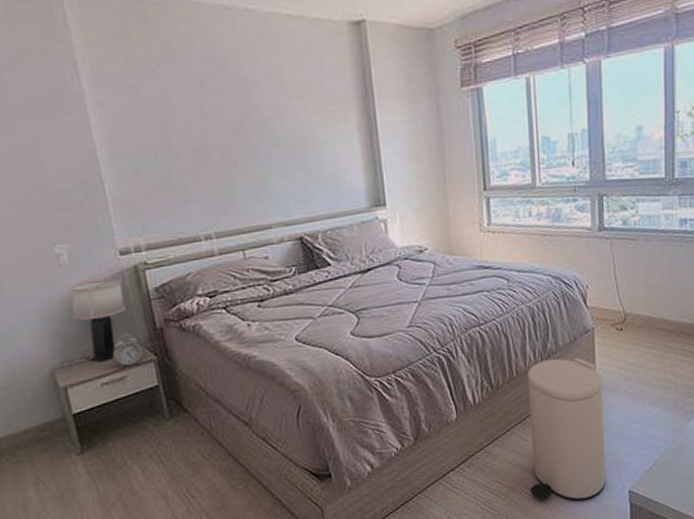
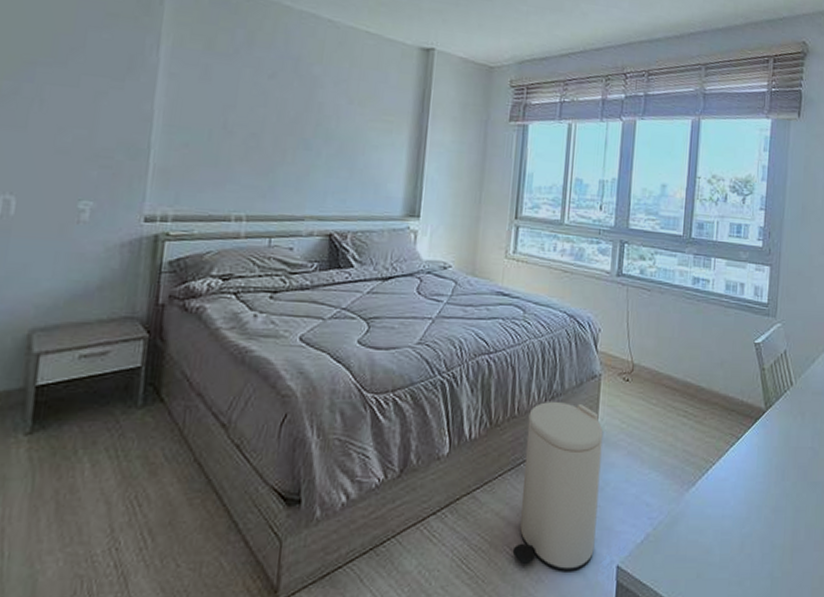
table lamp: present [71,278,126,363] -> none [72,242,137,331]
alarm clock: present [112,334,143,368] -> none [101,305,136,341]

